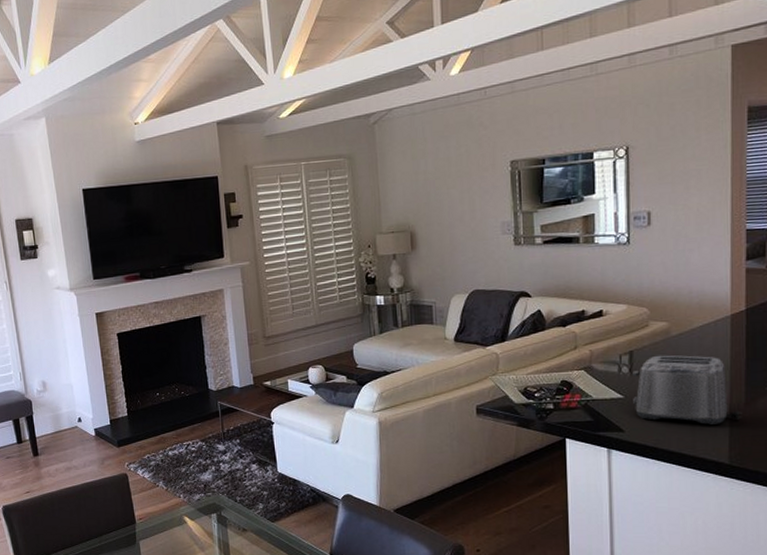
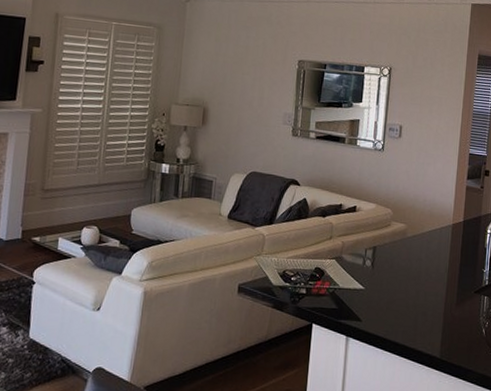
toaster: present [632,355,742,425] -> none [371,253,453,321]

